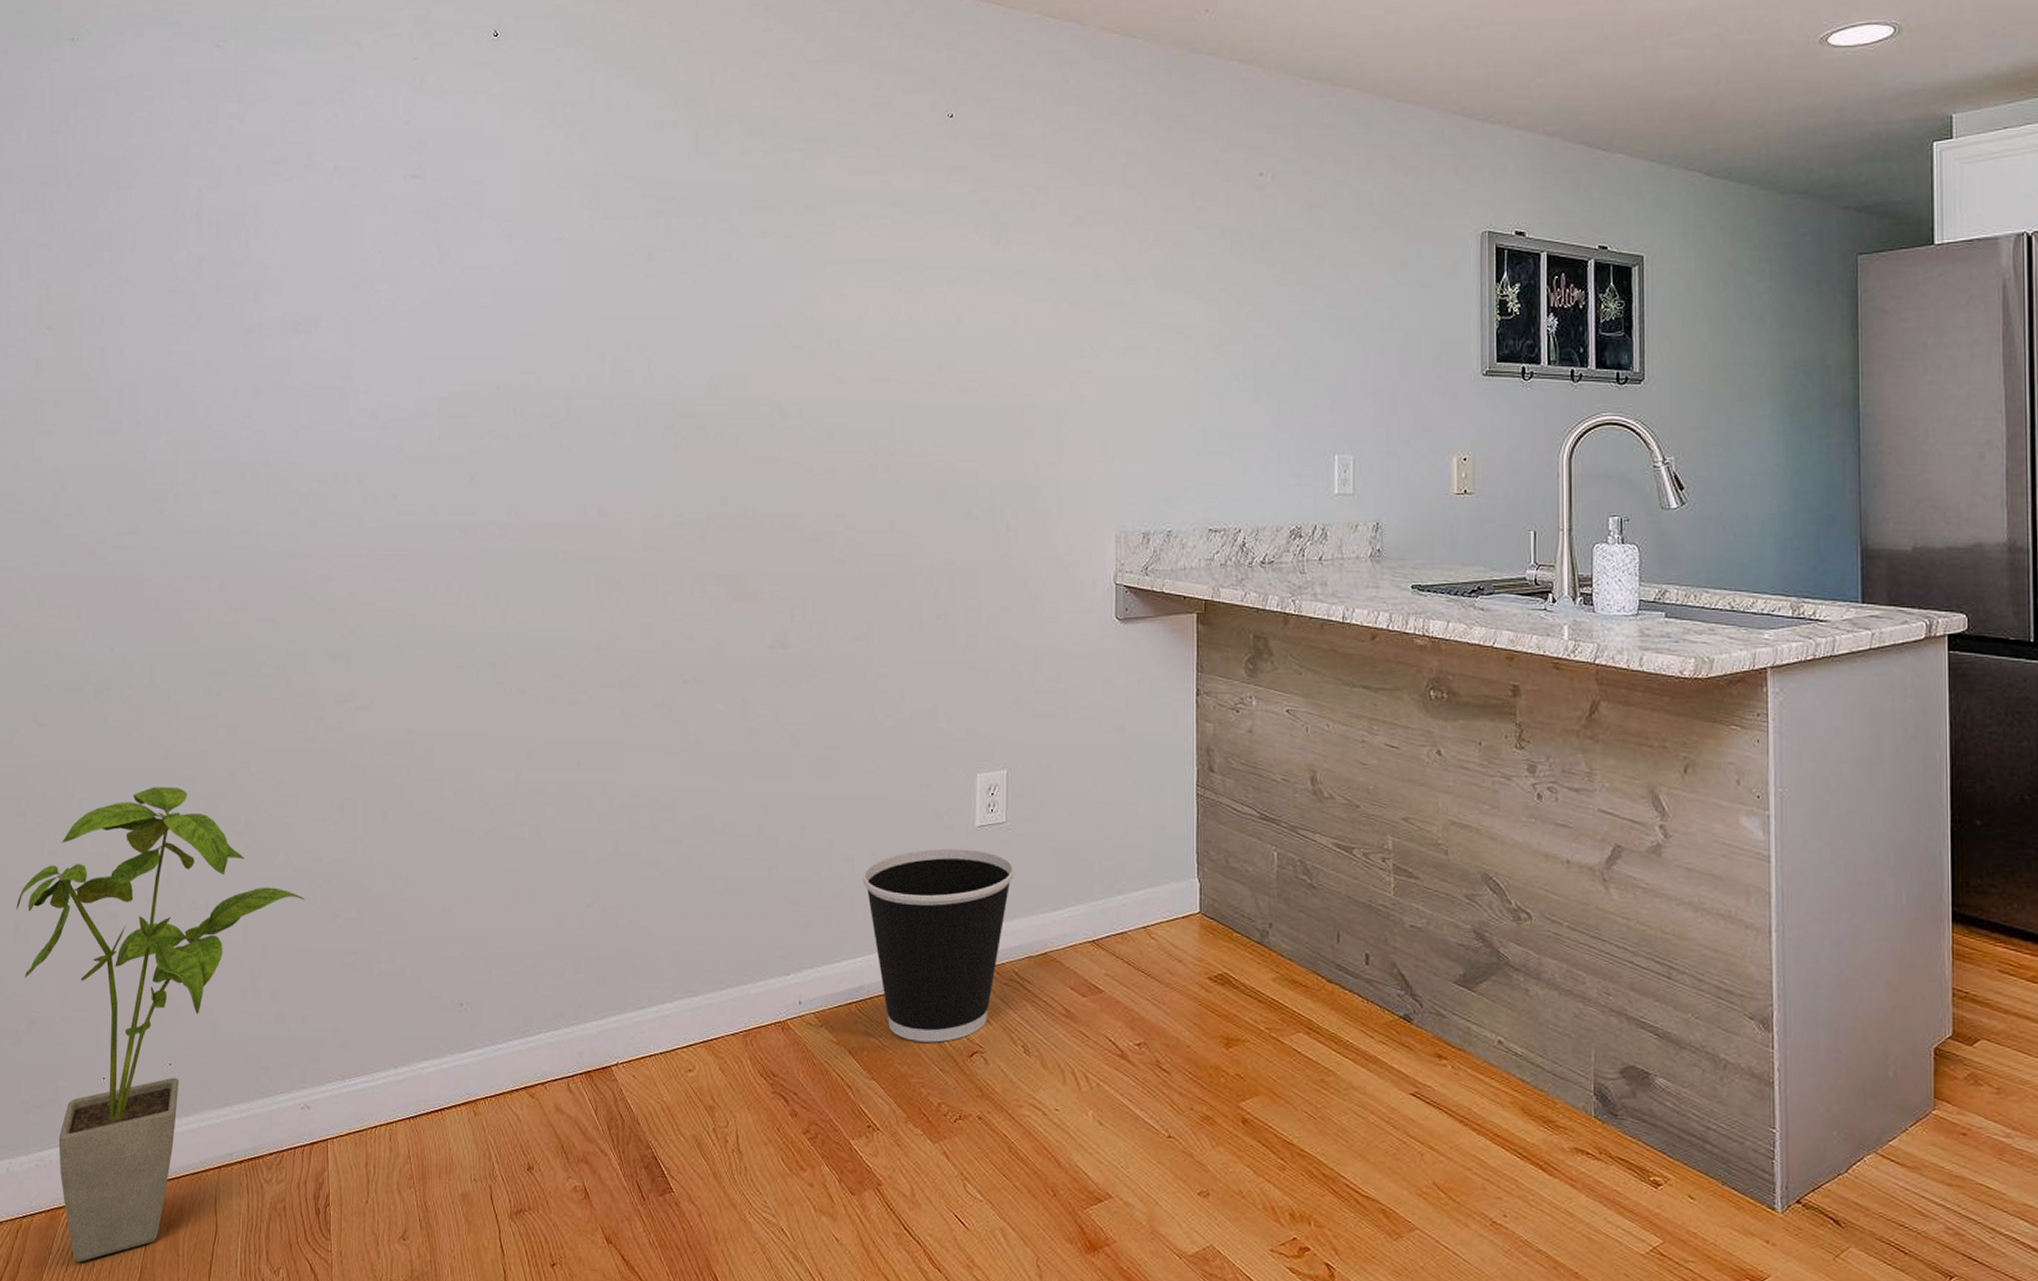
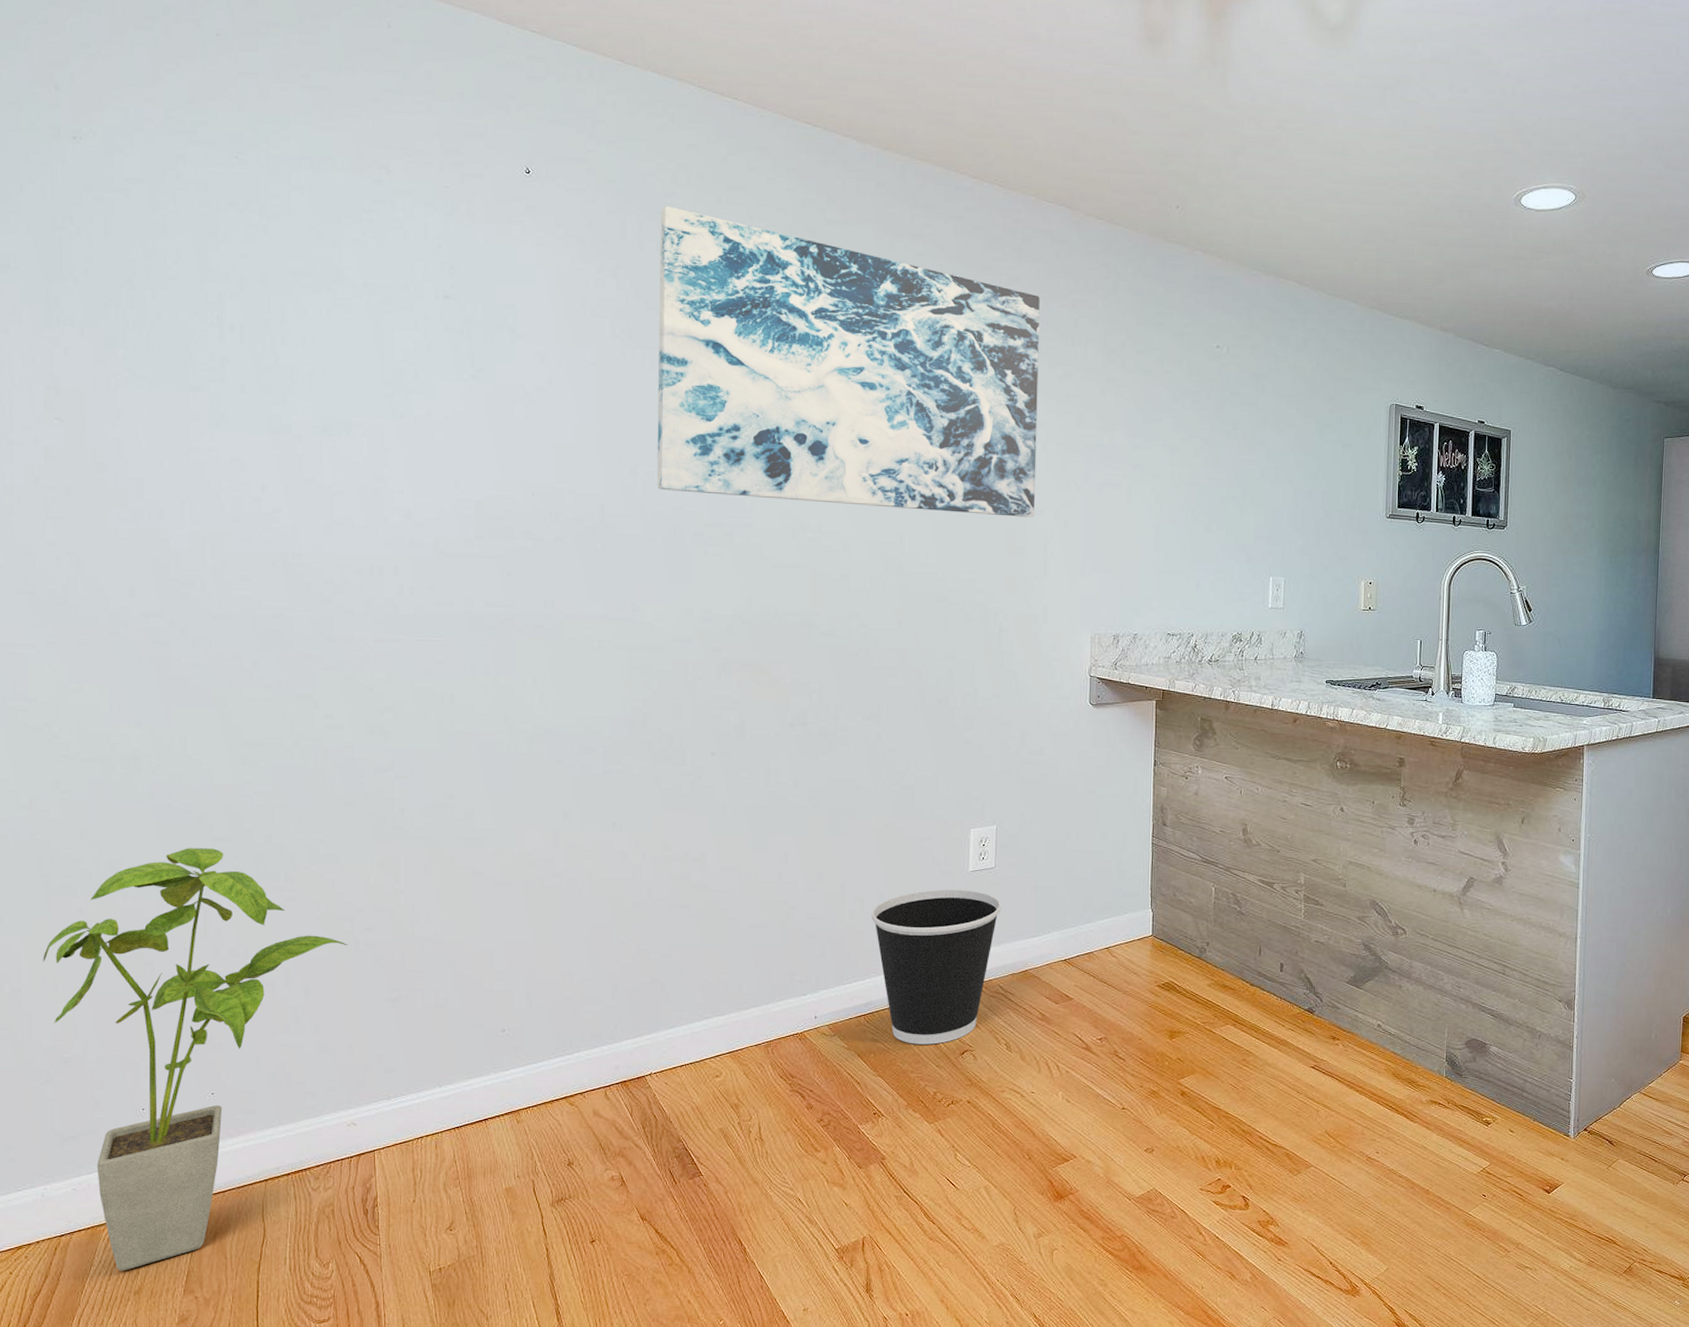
wall art: none [625,59,1047,392] -> present [657,206,1040,517]

